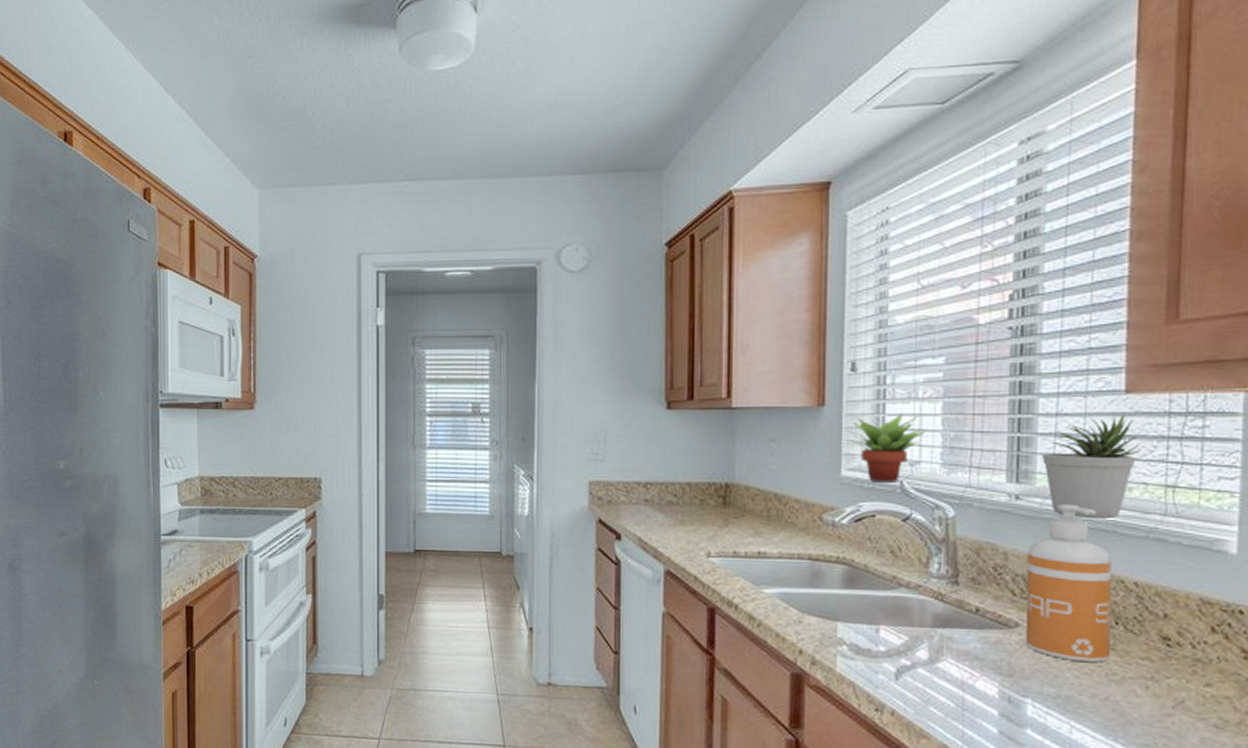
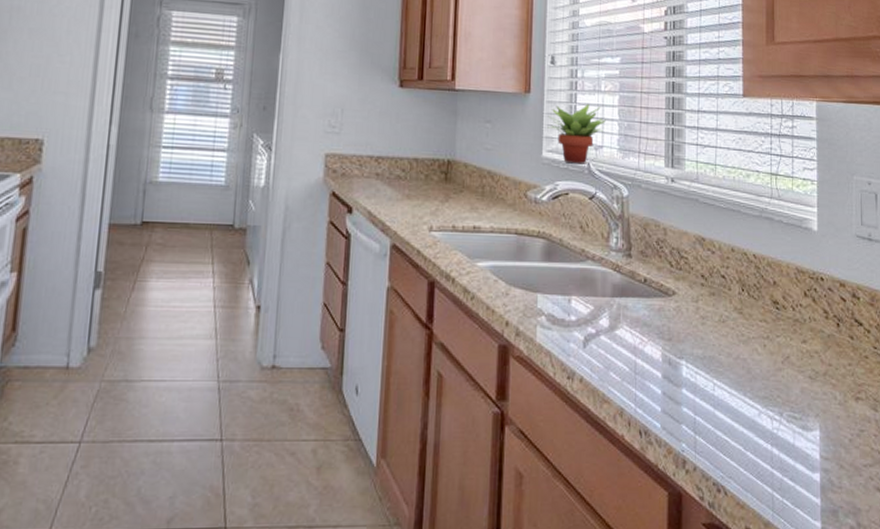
soap dispenser: present [1025,504,1113,663] -> none [679,187,739,326]
potted plant: present [1042,412,1142,520] -> none [689,112,755,201]

